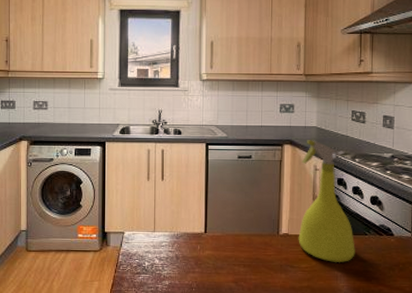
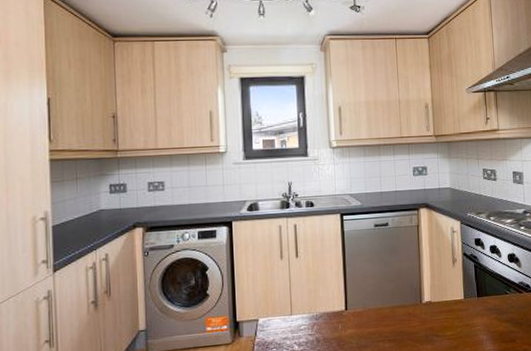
spray bottle: present [298,140,355,263] -> none [439,201,498,327]

